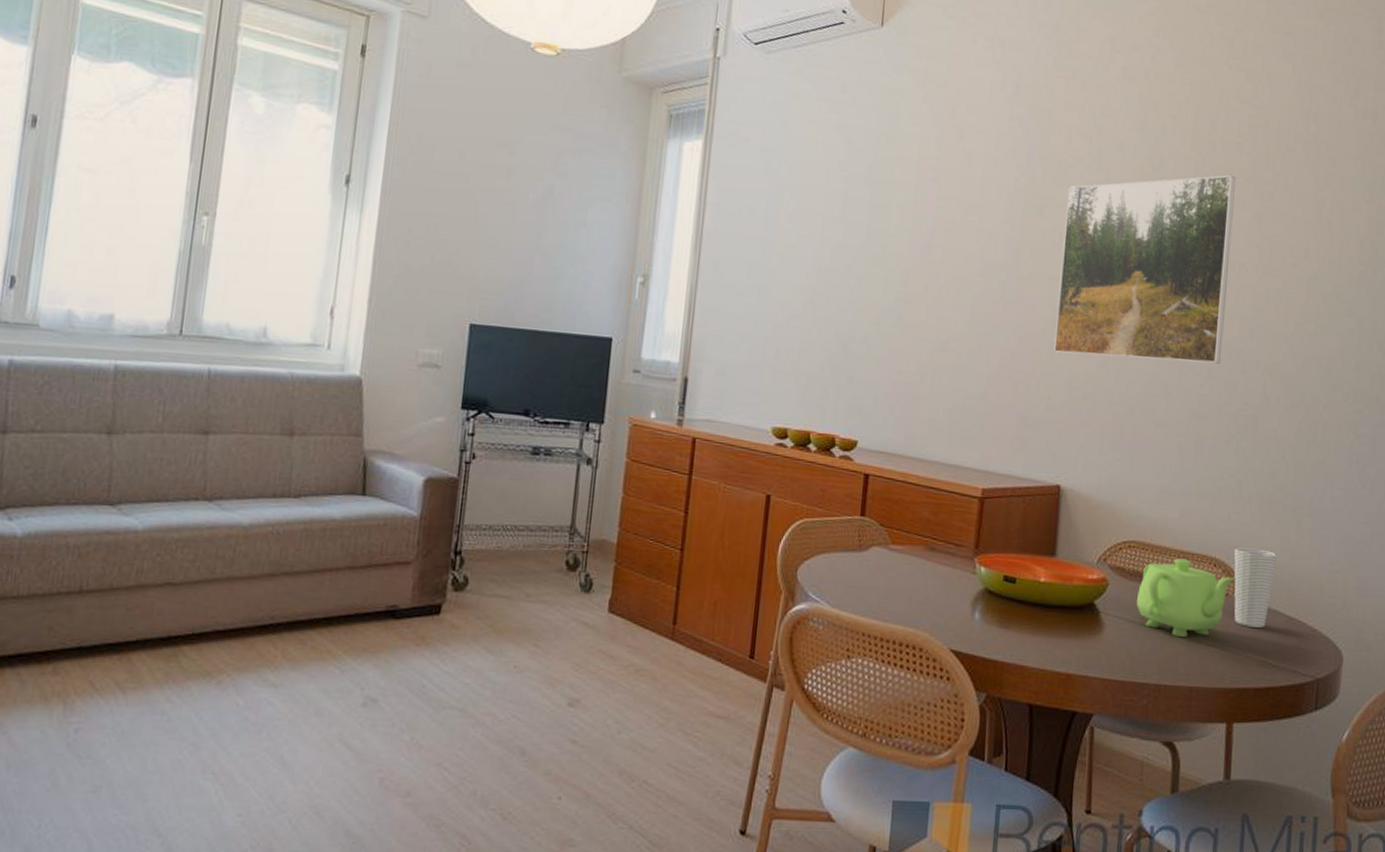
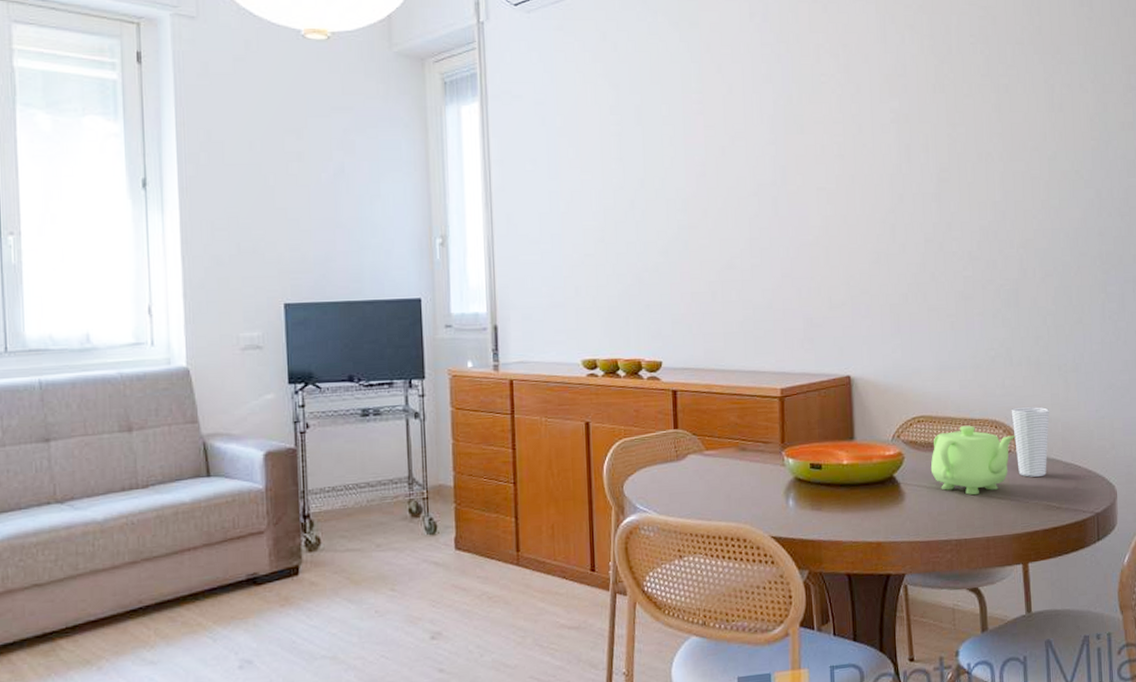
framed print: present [1054,174,1236,364] -> none [823,73,980,257]

